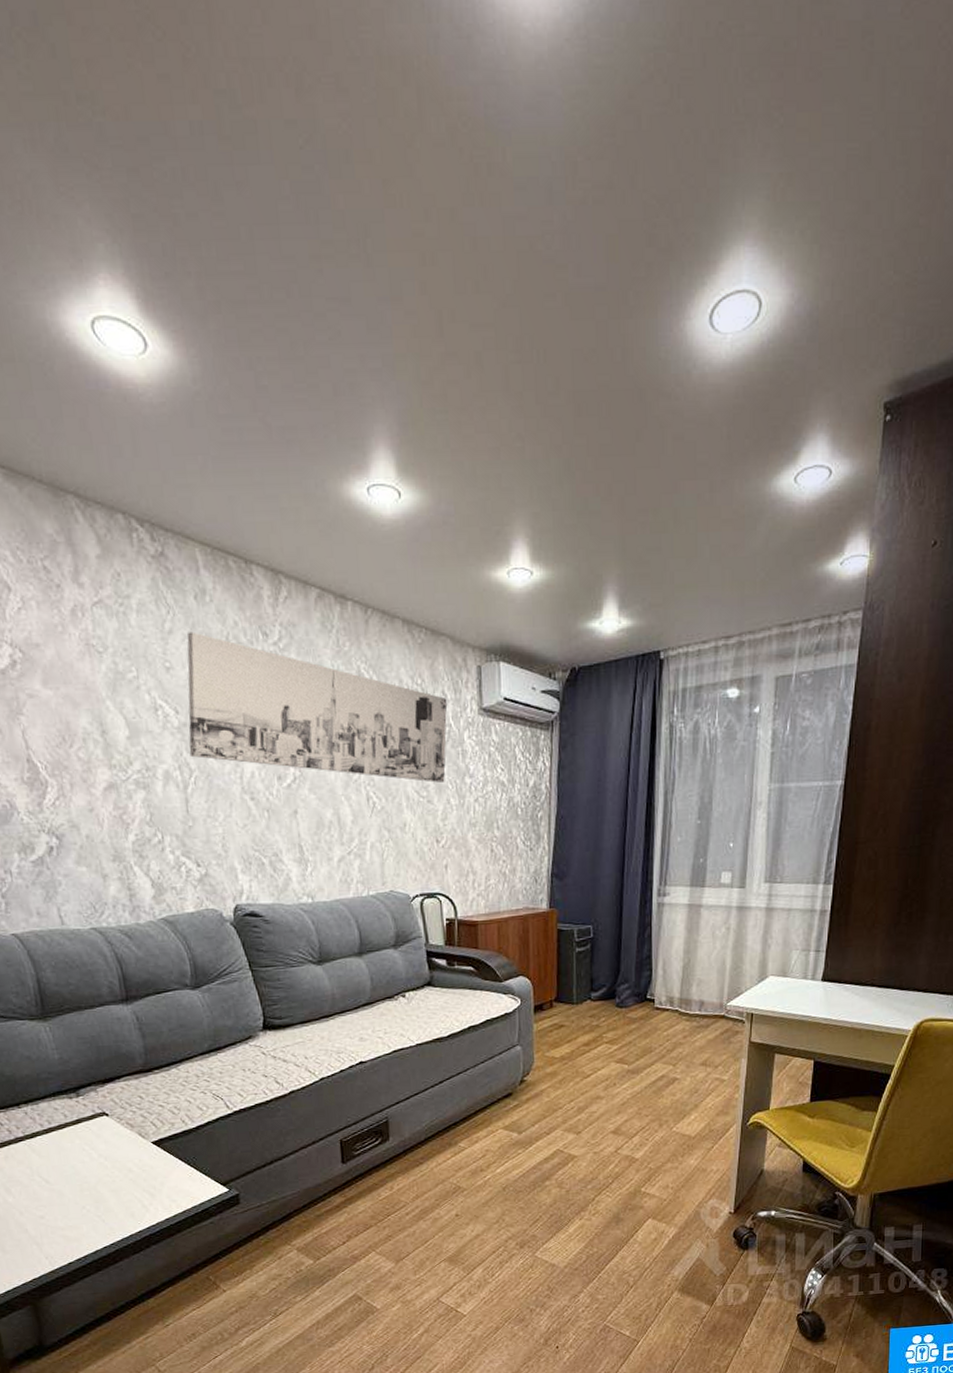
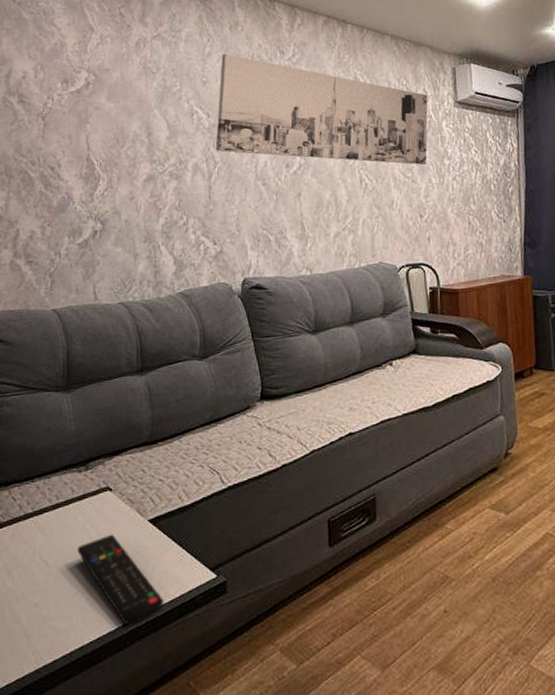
remote control: none [78,1155,176,1233] -> present [77,534,164,626]

